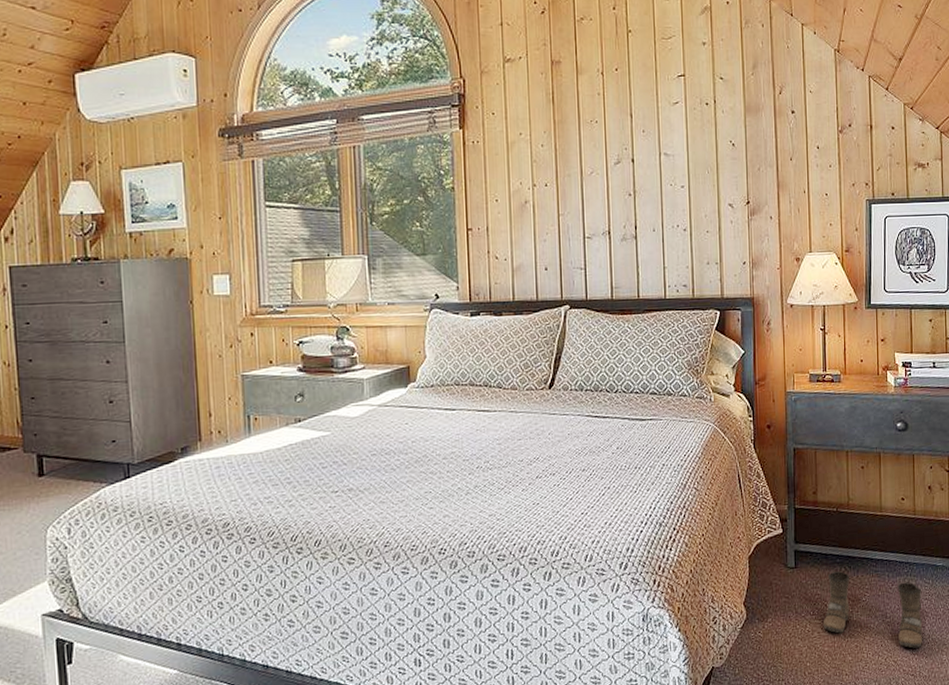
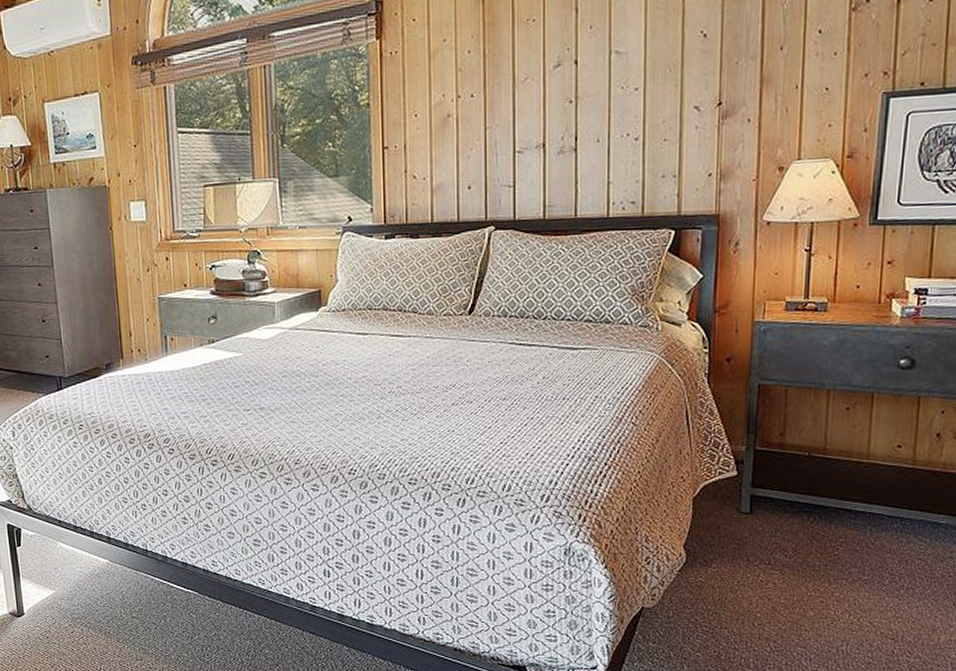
boots: present [824,570,923,649] -> none [781,520,915,611]

